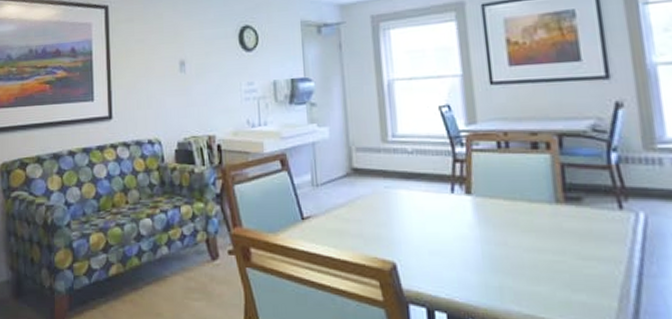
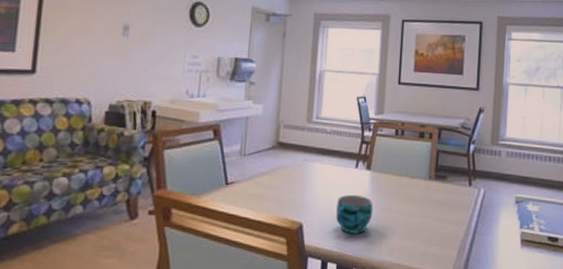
cup: none [434,226,484,275] -> present [336,194,373,234]

